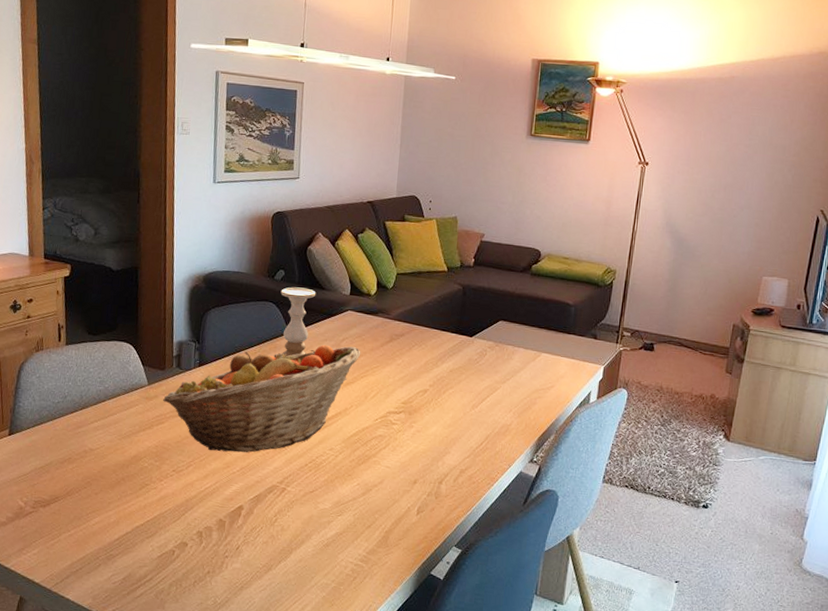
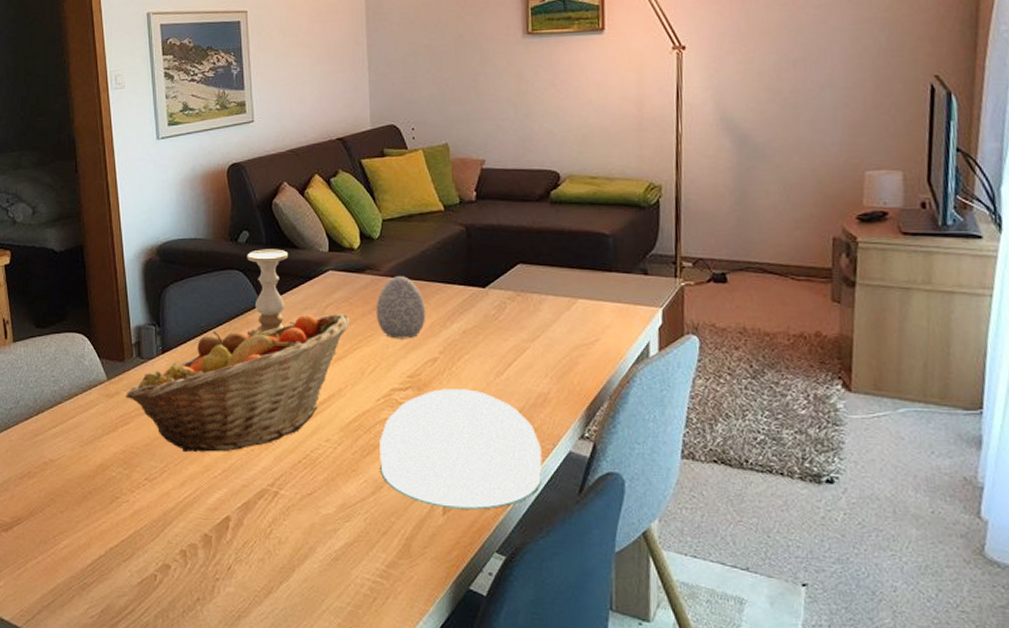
plate: none [371,415,500,513] -> present [379,389,542,510]
decorative egg: none [382,321,424,373] -> present [375,276,426,339]

